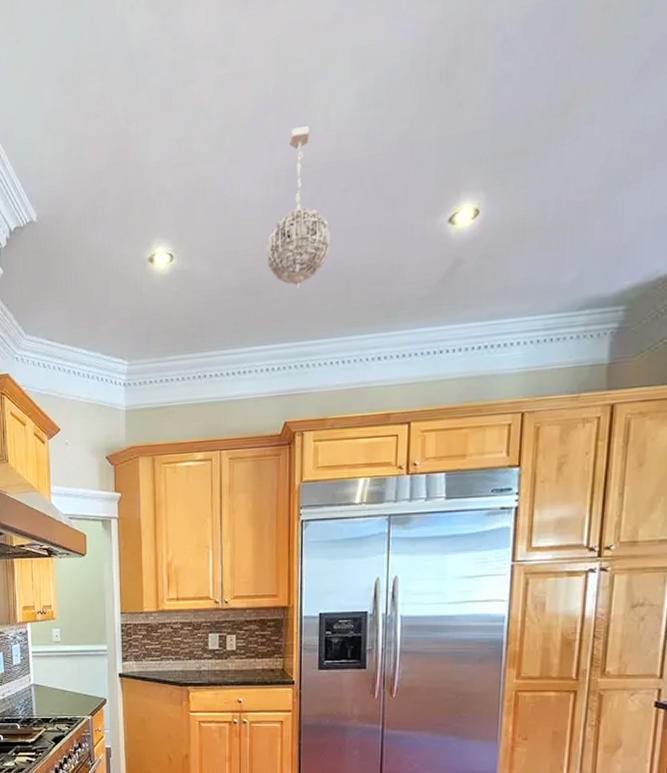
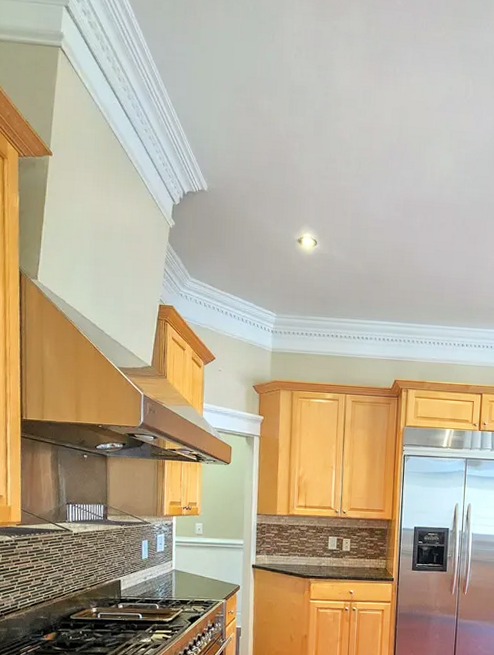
pendant light: present [266,126,331,290] -> none [386,173,433,286]

